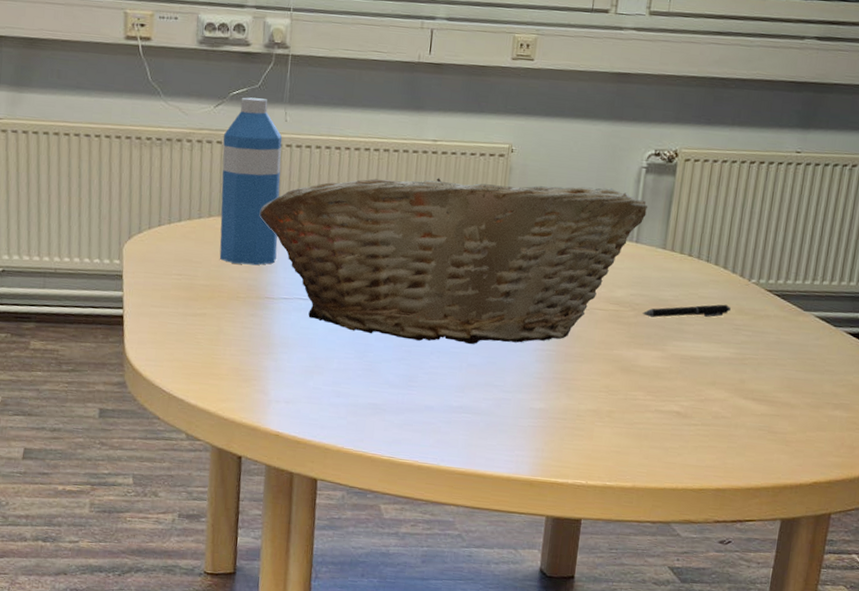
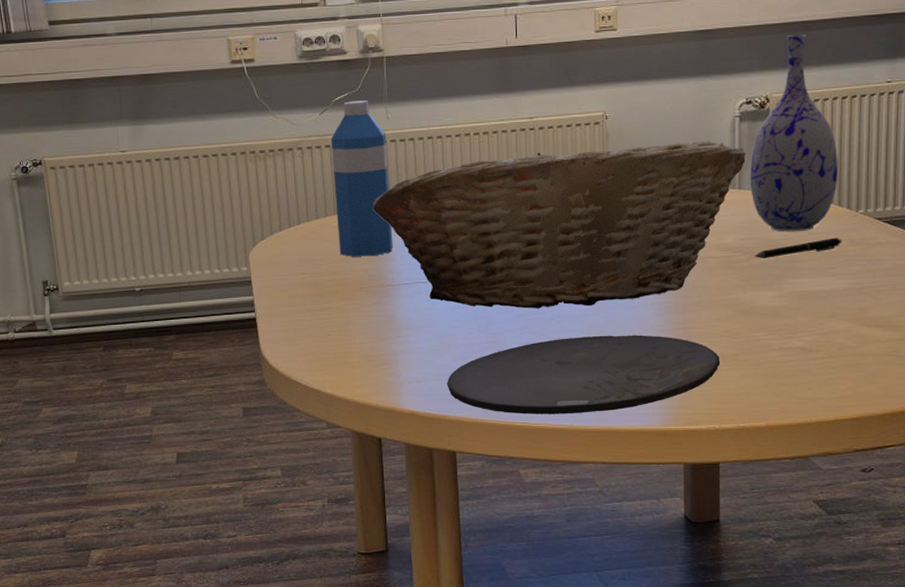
plate: none [316,374,596,455] -> present [447,335,721,415]
vase: none [647,90,739,295] -> present [749,35,838,232]

